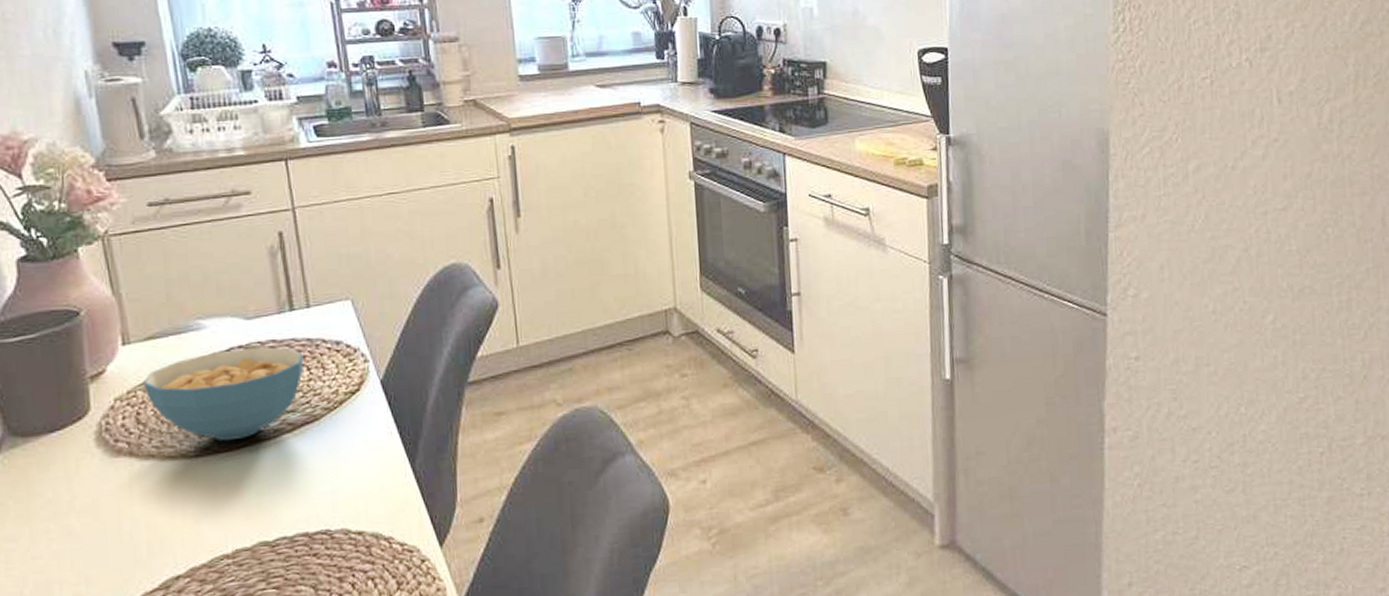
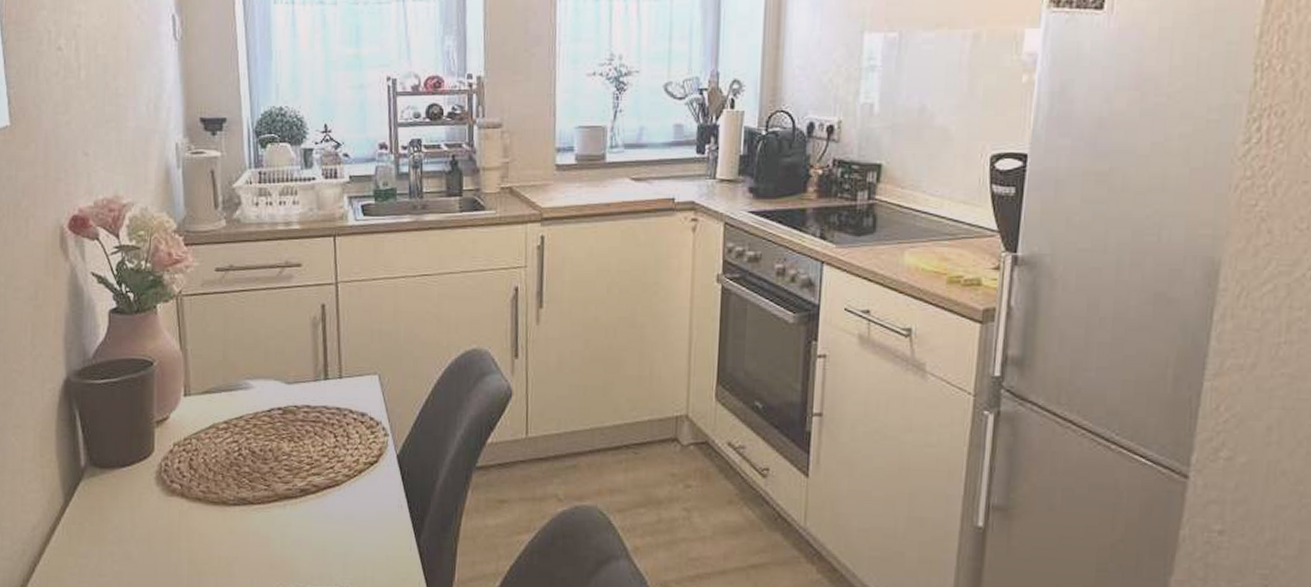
cereal bowl: present [142,347,304,441] -> none [197,410,332,495]

